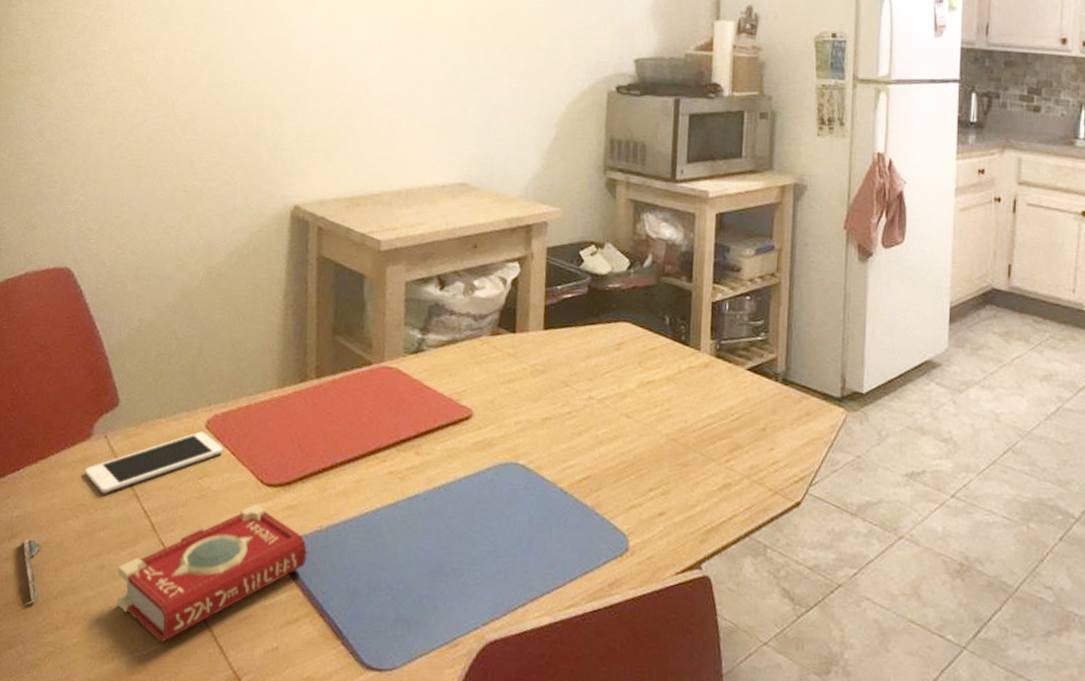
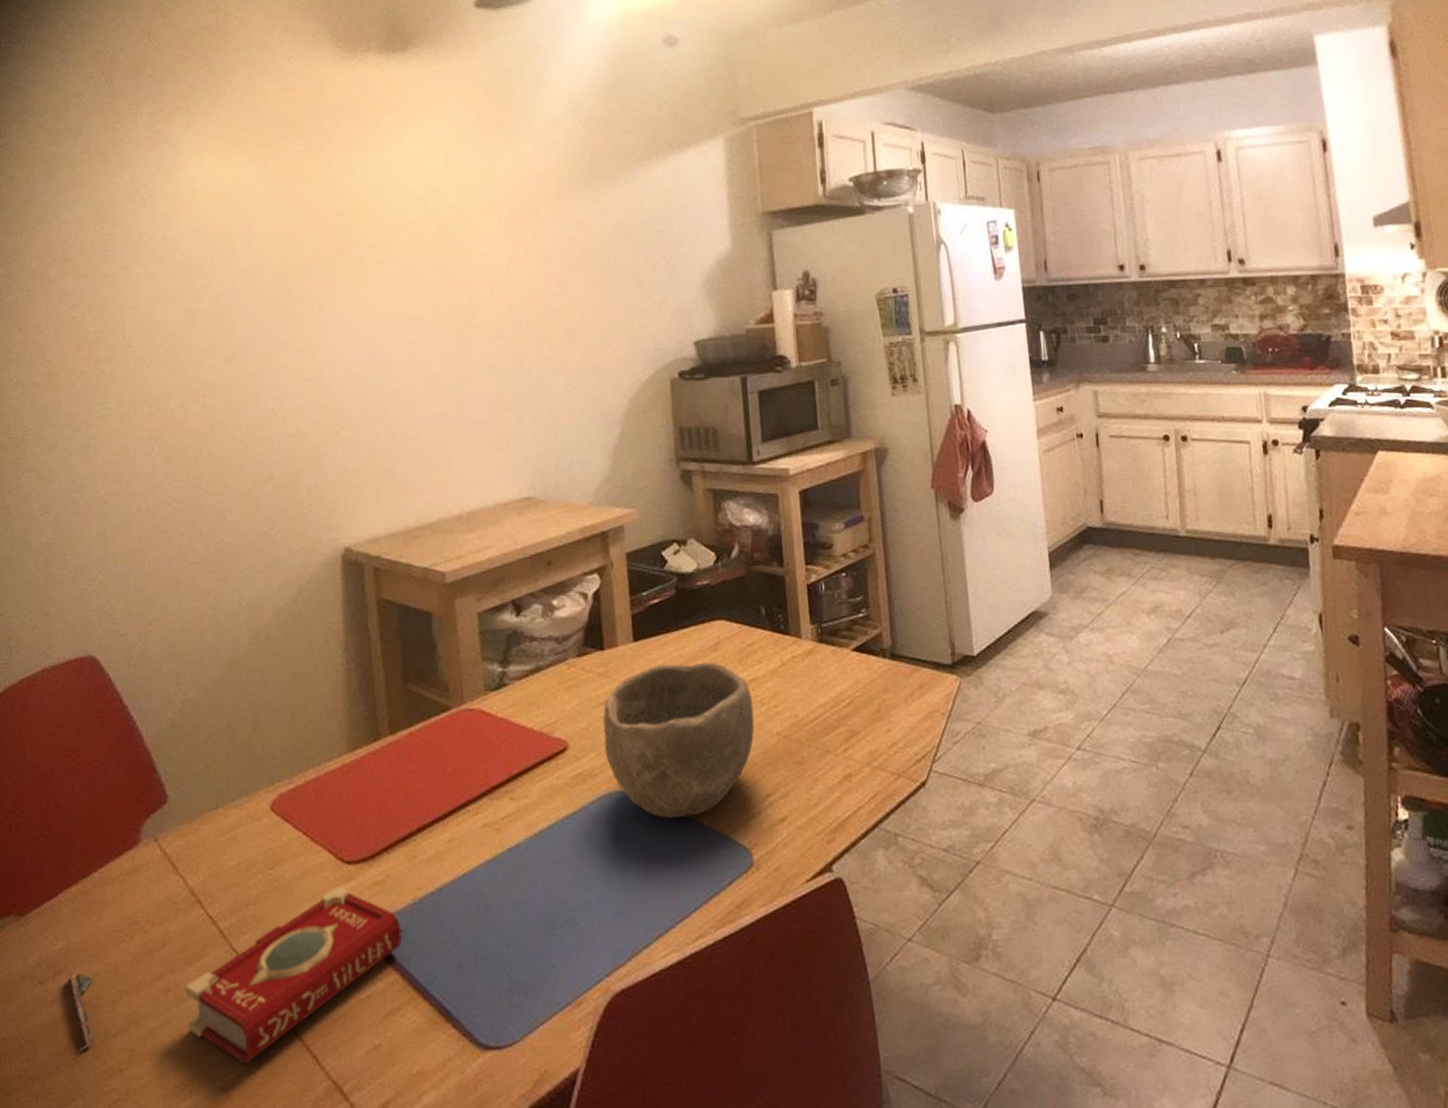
cell phone: present [84,431,224,494] -> none [135,815,294,906]
bowl: none [505,354,647,497] -> present [603,662,755,818]

